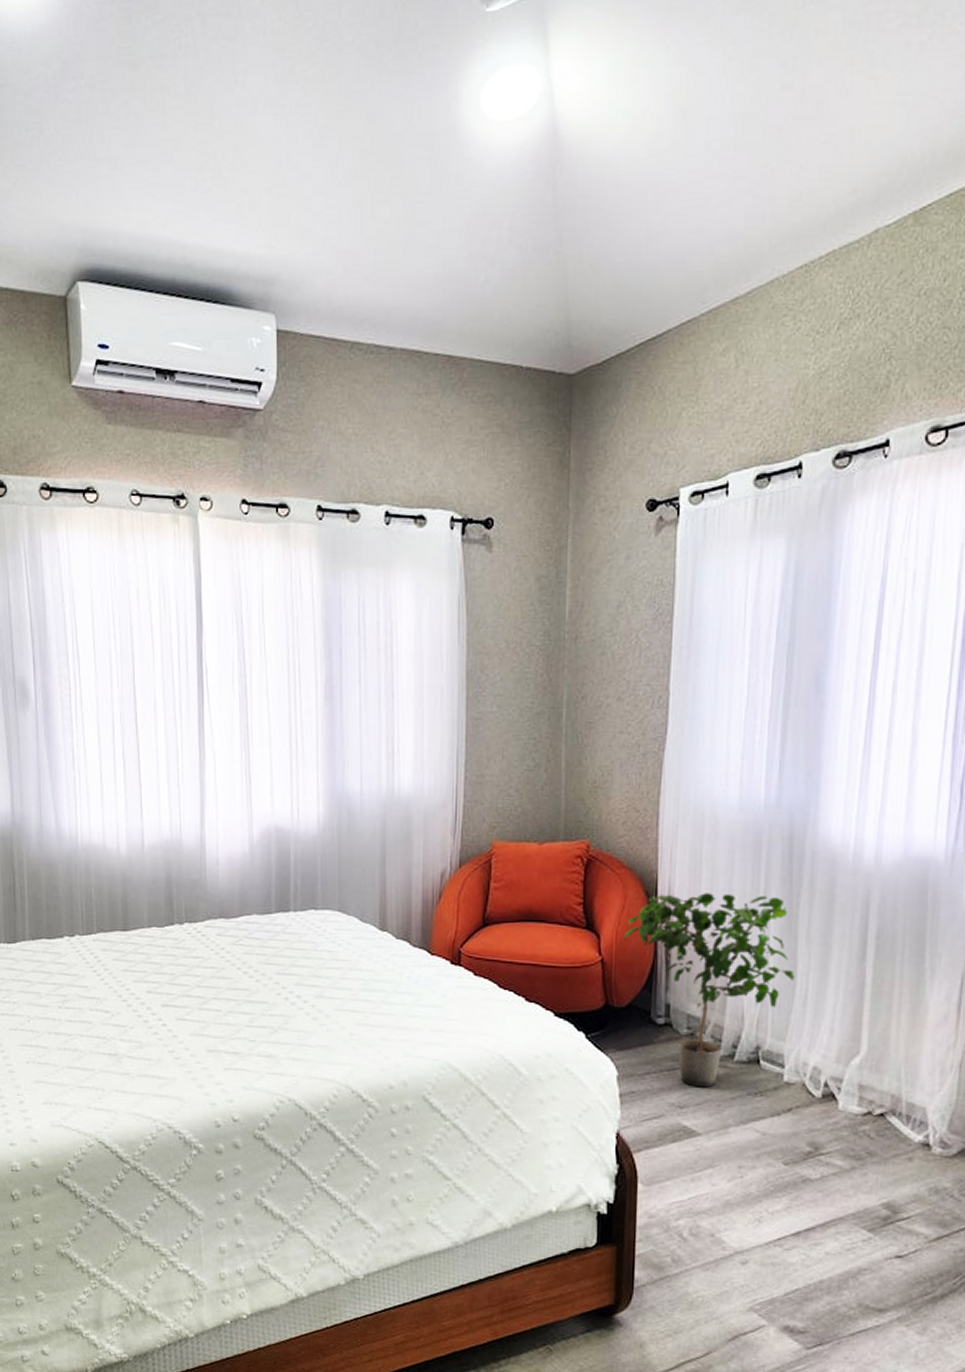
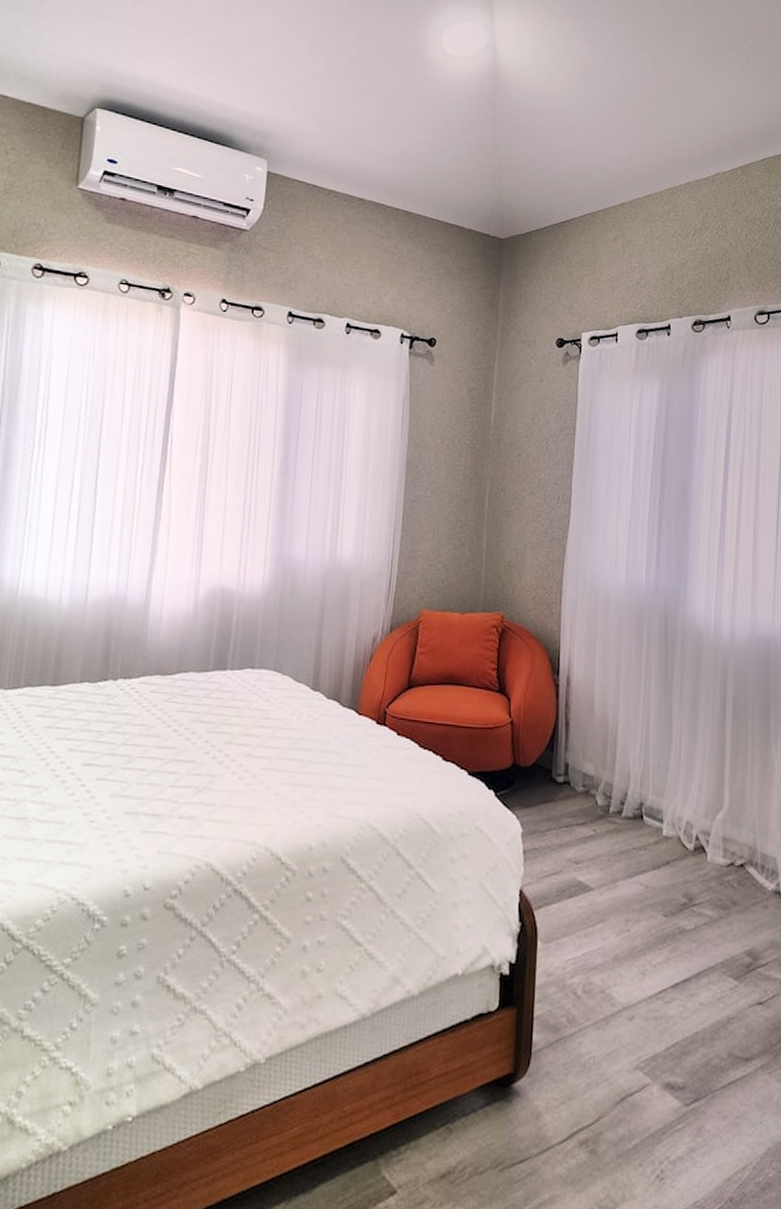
potted plant: present [623,893,796,1088] -> none [530,662,671,843]

